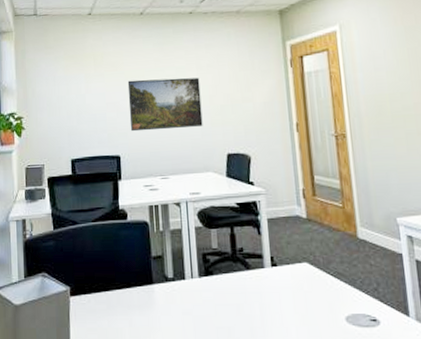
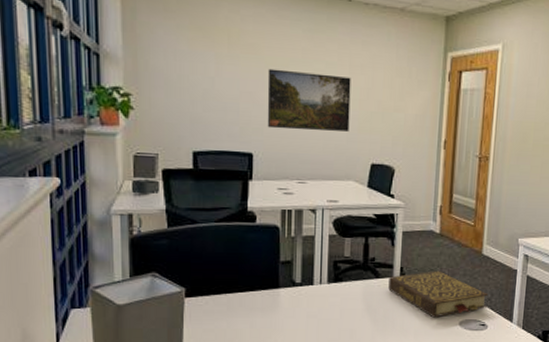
book: none [260,258,376,313] -> present [388,270,488,318]

